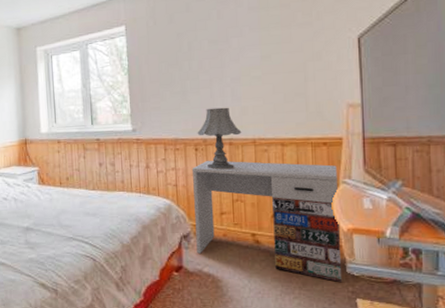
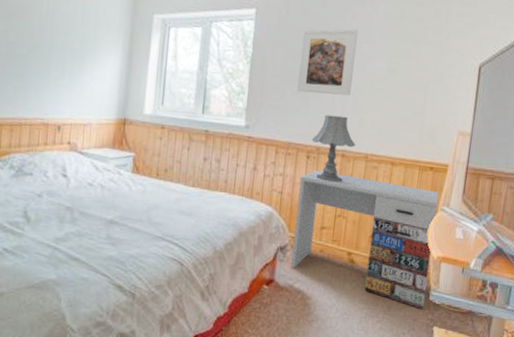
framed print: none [172,26,228,92] -> present [296,29,358,96]

